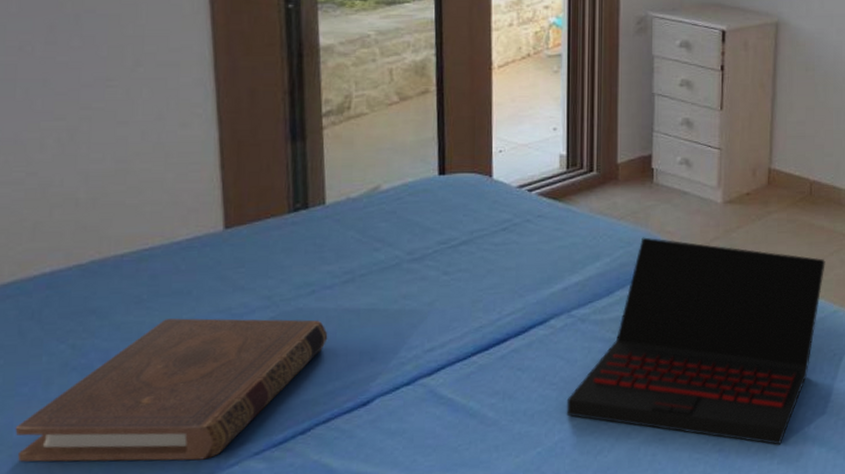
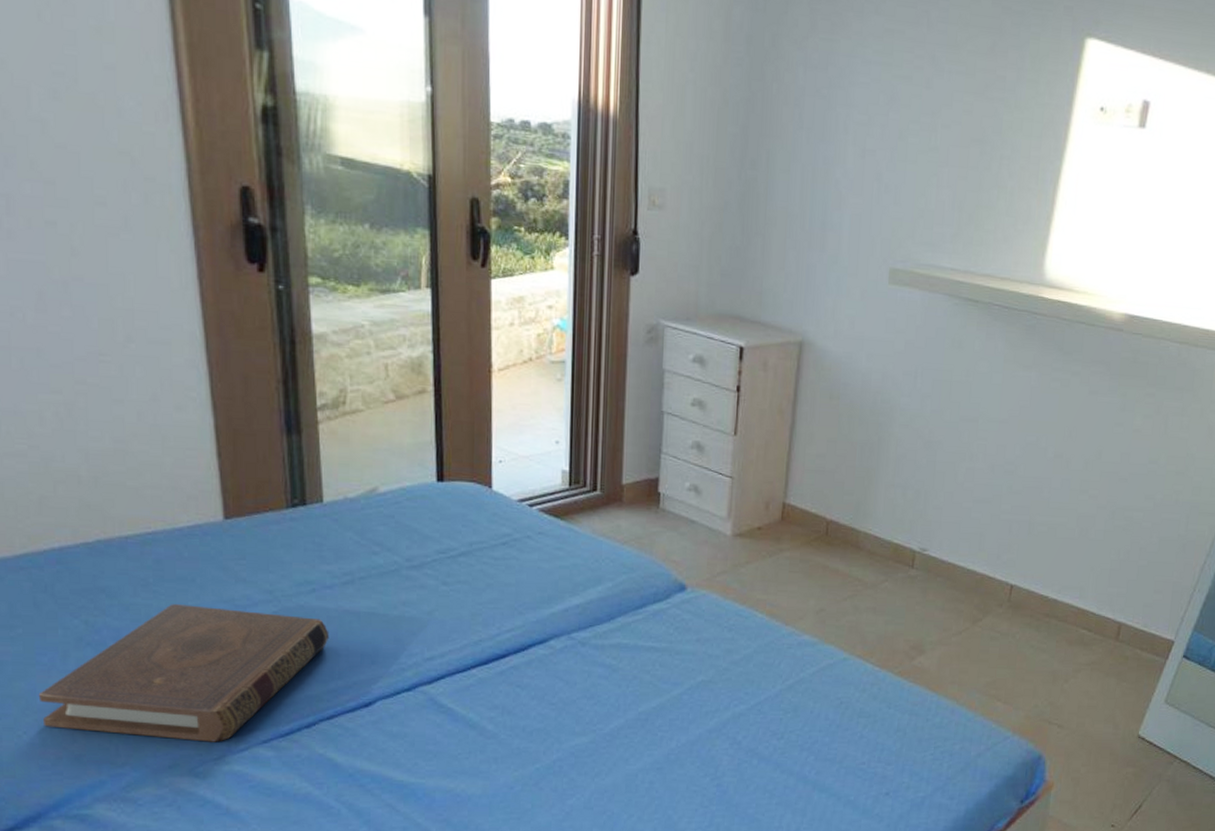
laptop: present [566,237,825,445] -> none [565,564,838,786]

